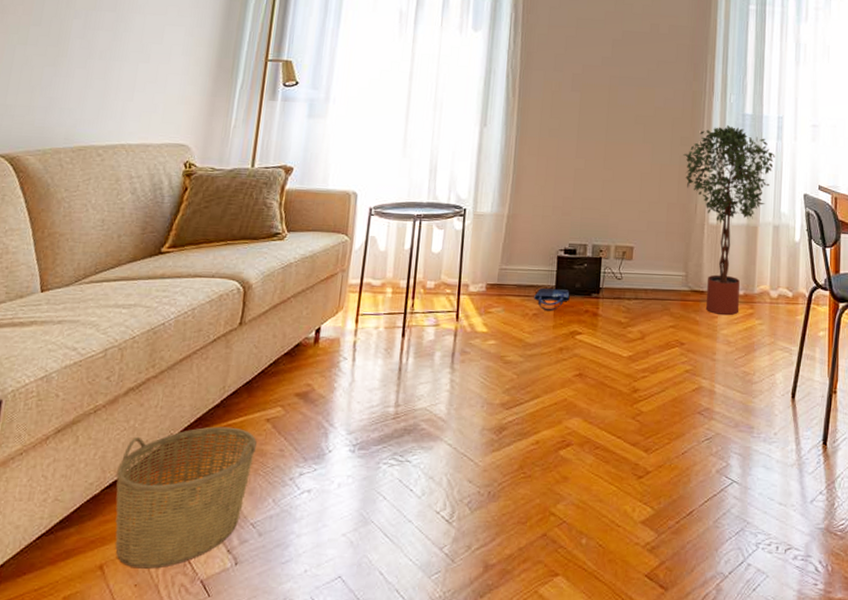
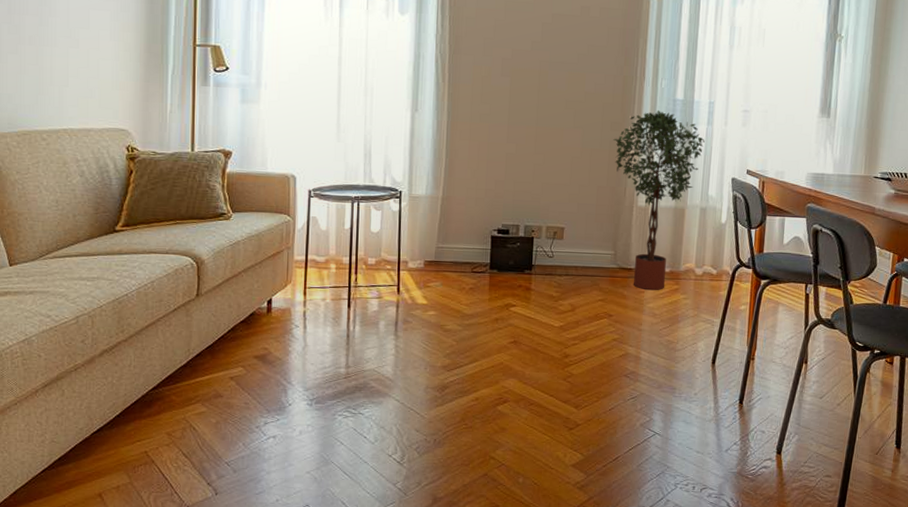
basket: present [115,426,258,569] -> none [102,383,224,497]
shopping bag: present [534,288,570,312] -> none [470,265,504,286]

